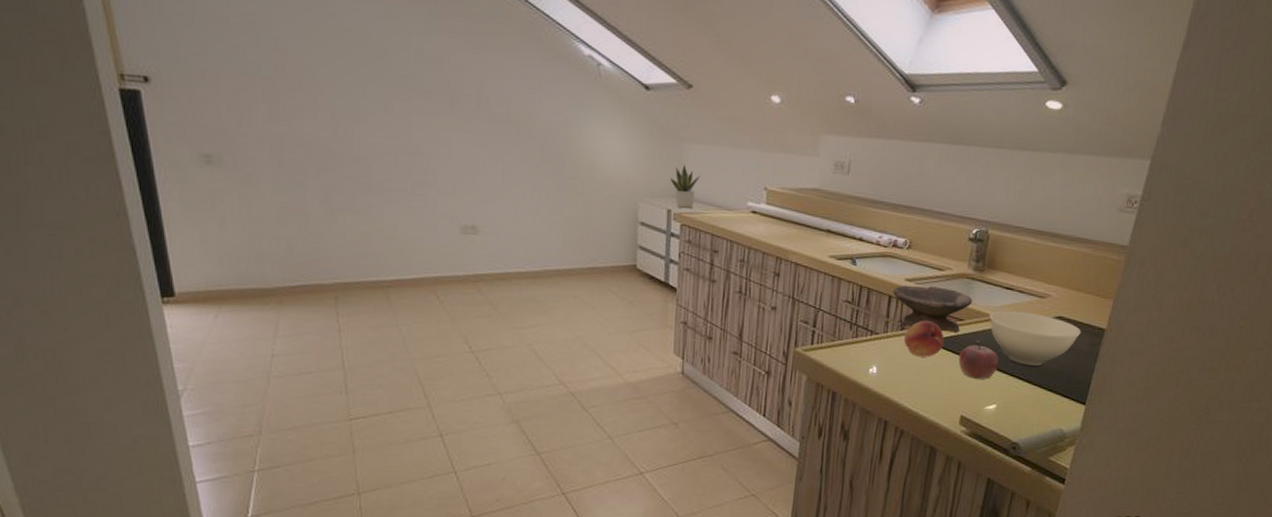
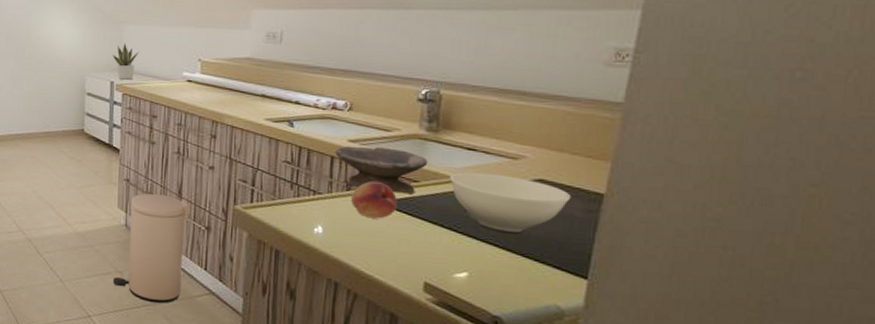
pedal bin: none [667,337,751,453] -> present [112,193,190,303]
fruit: present [958,341,999,379] -> none [416,203,467,245]

